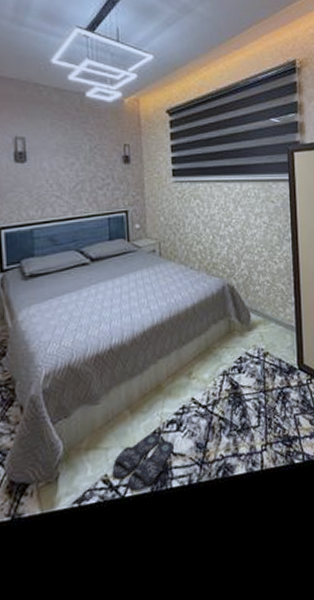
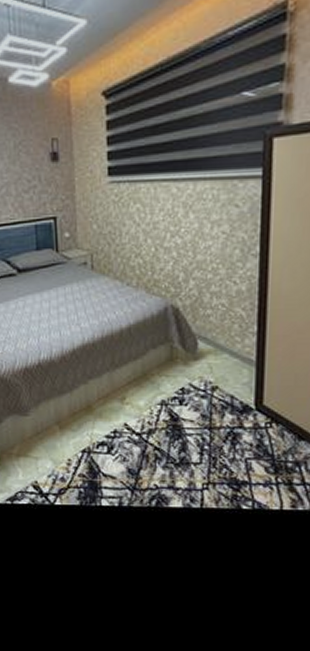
slippers: present [112,433,175,492] -> none [42,451,105,502]

